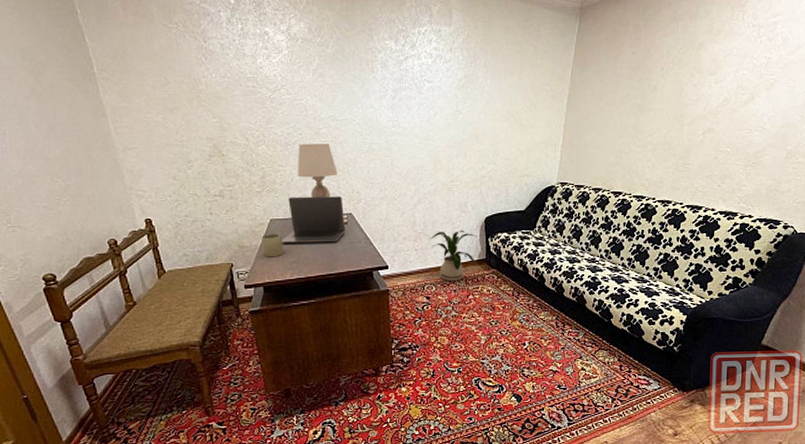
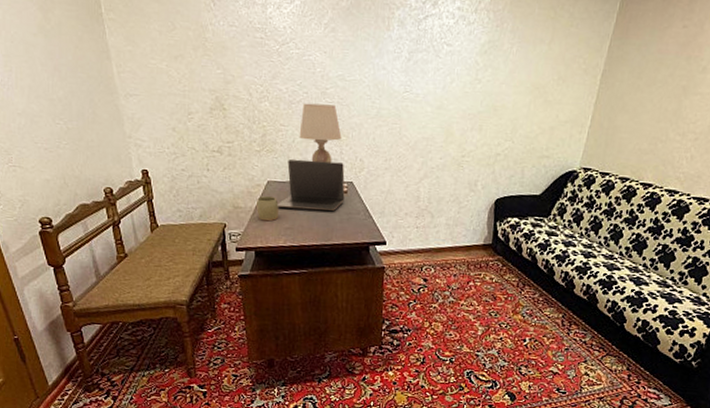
house plant: present [430,229,477,282] -> none [434,209,485,266]

